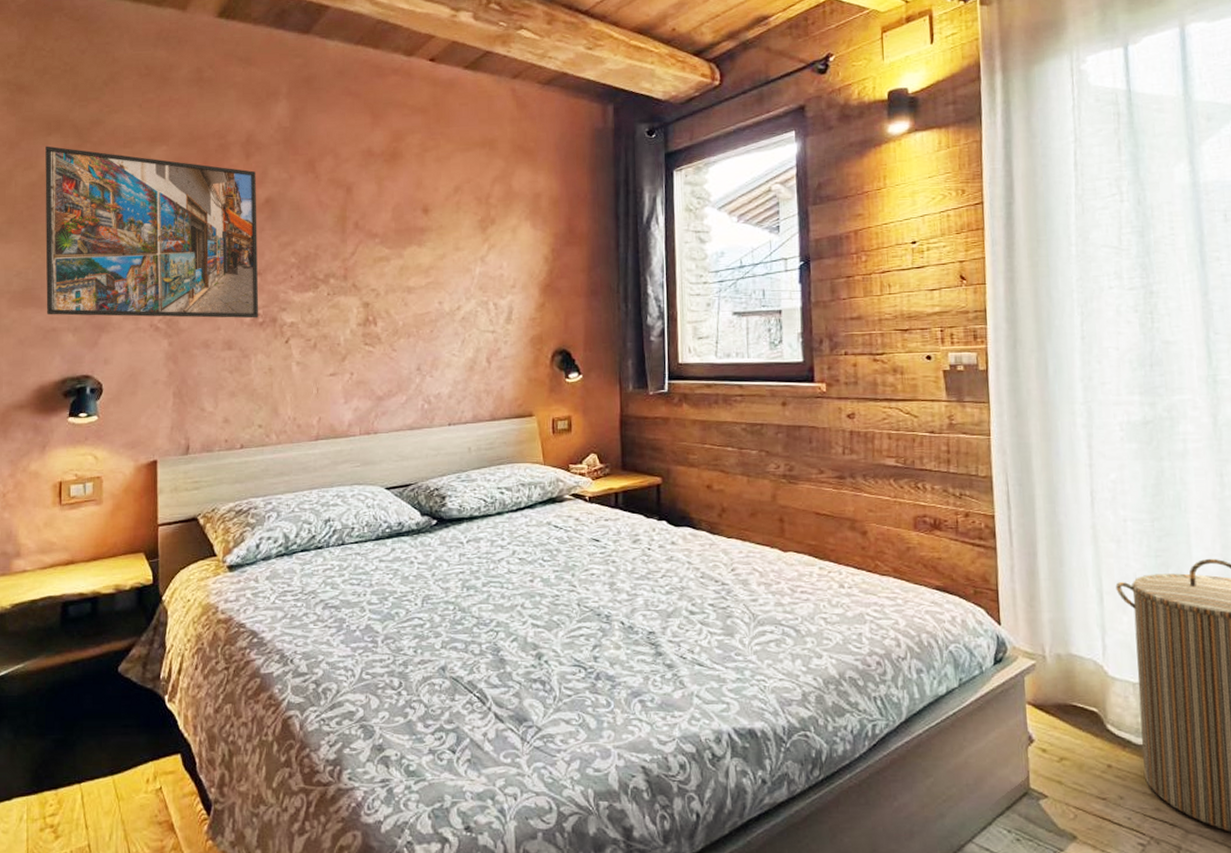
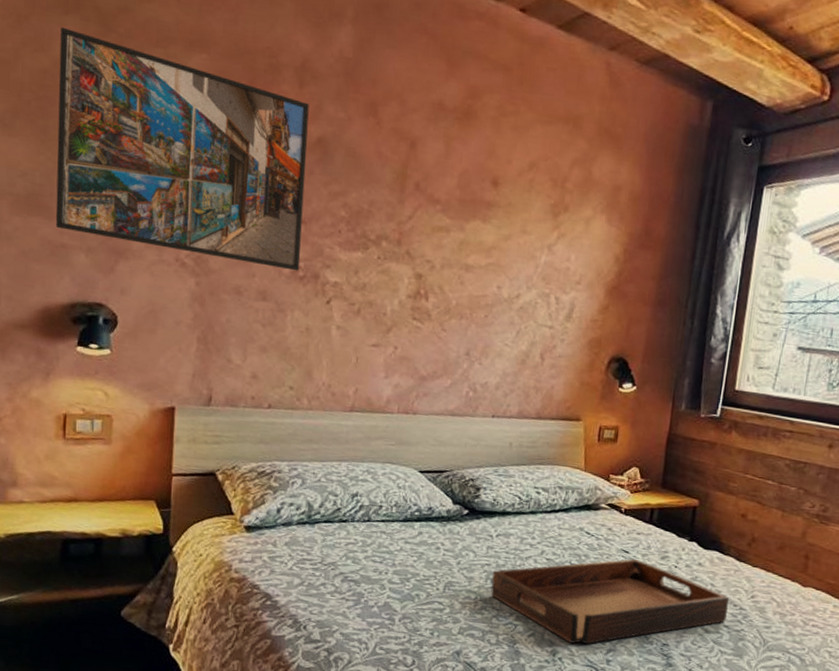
serving tray: none [467,546,710,643] -> present [490,558,729,645]

